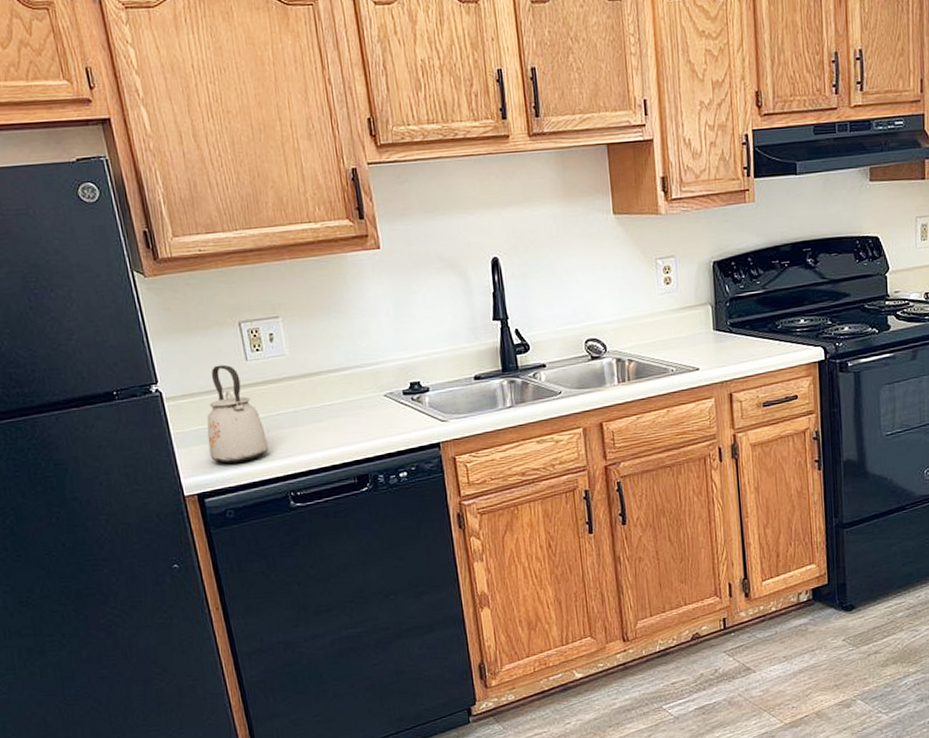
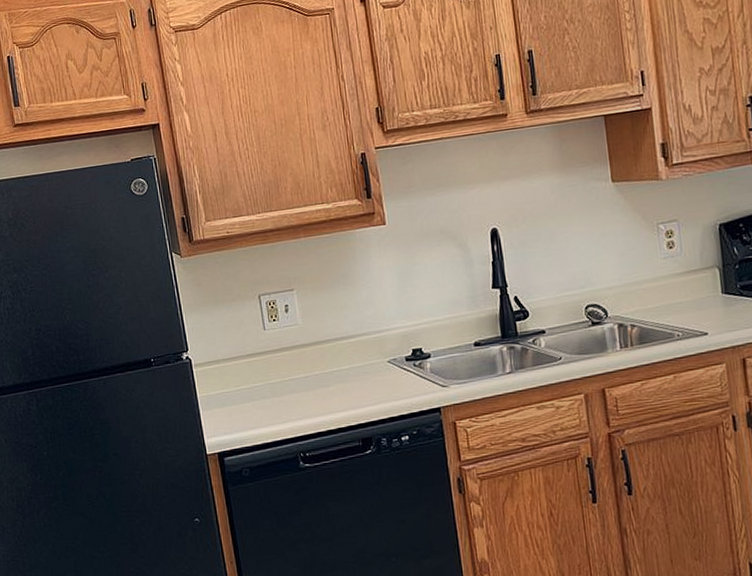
kettle: present [206,364,269,464] -> none [228,334,282,425]

